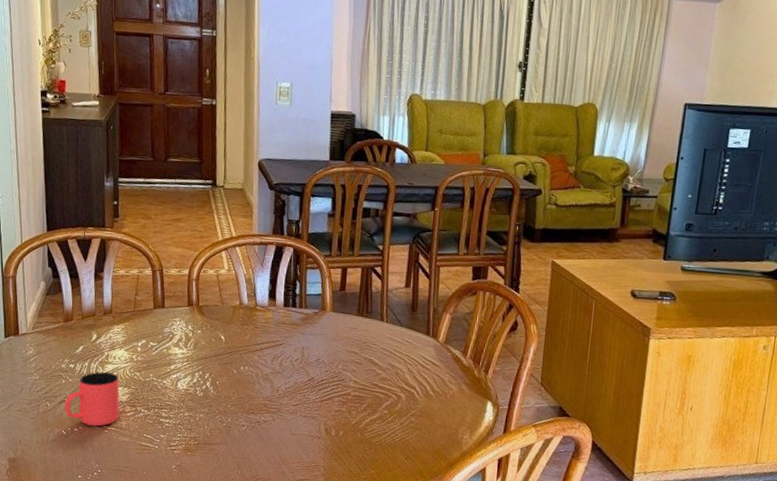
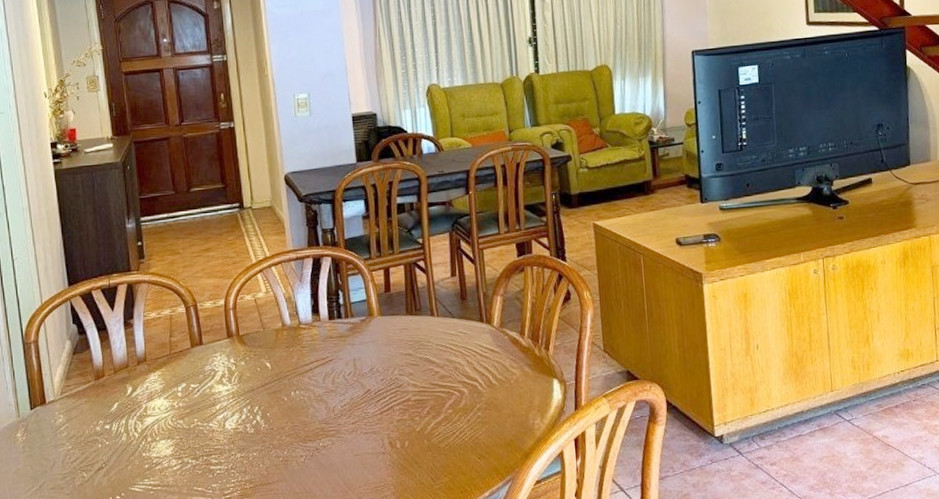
cup: present [65,372,120,427] -> none [103,426,165,490]

